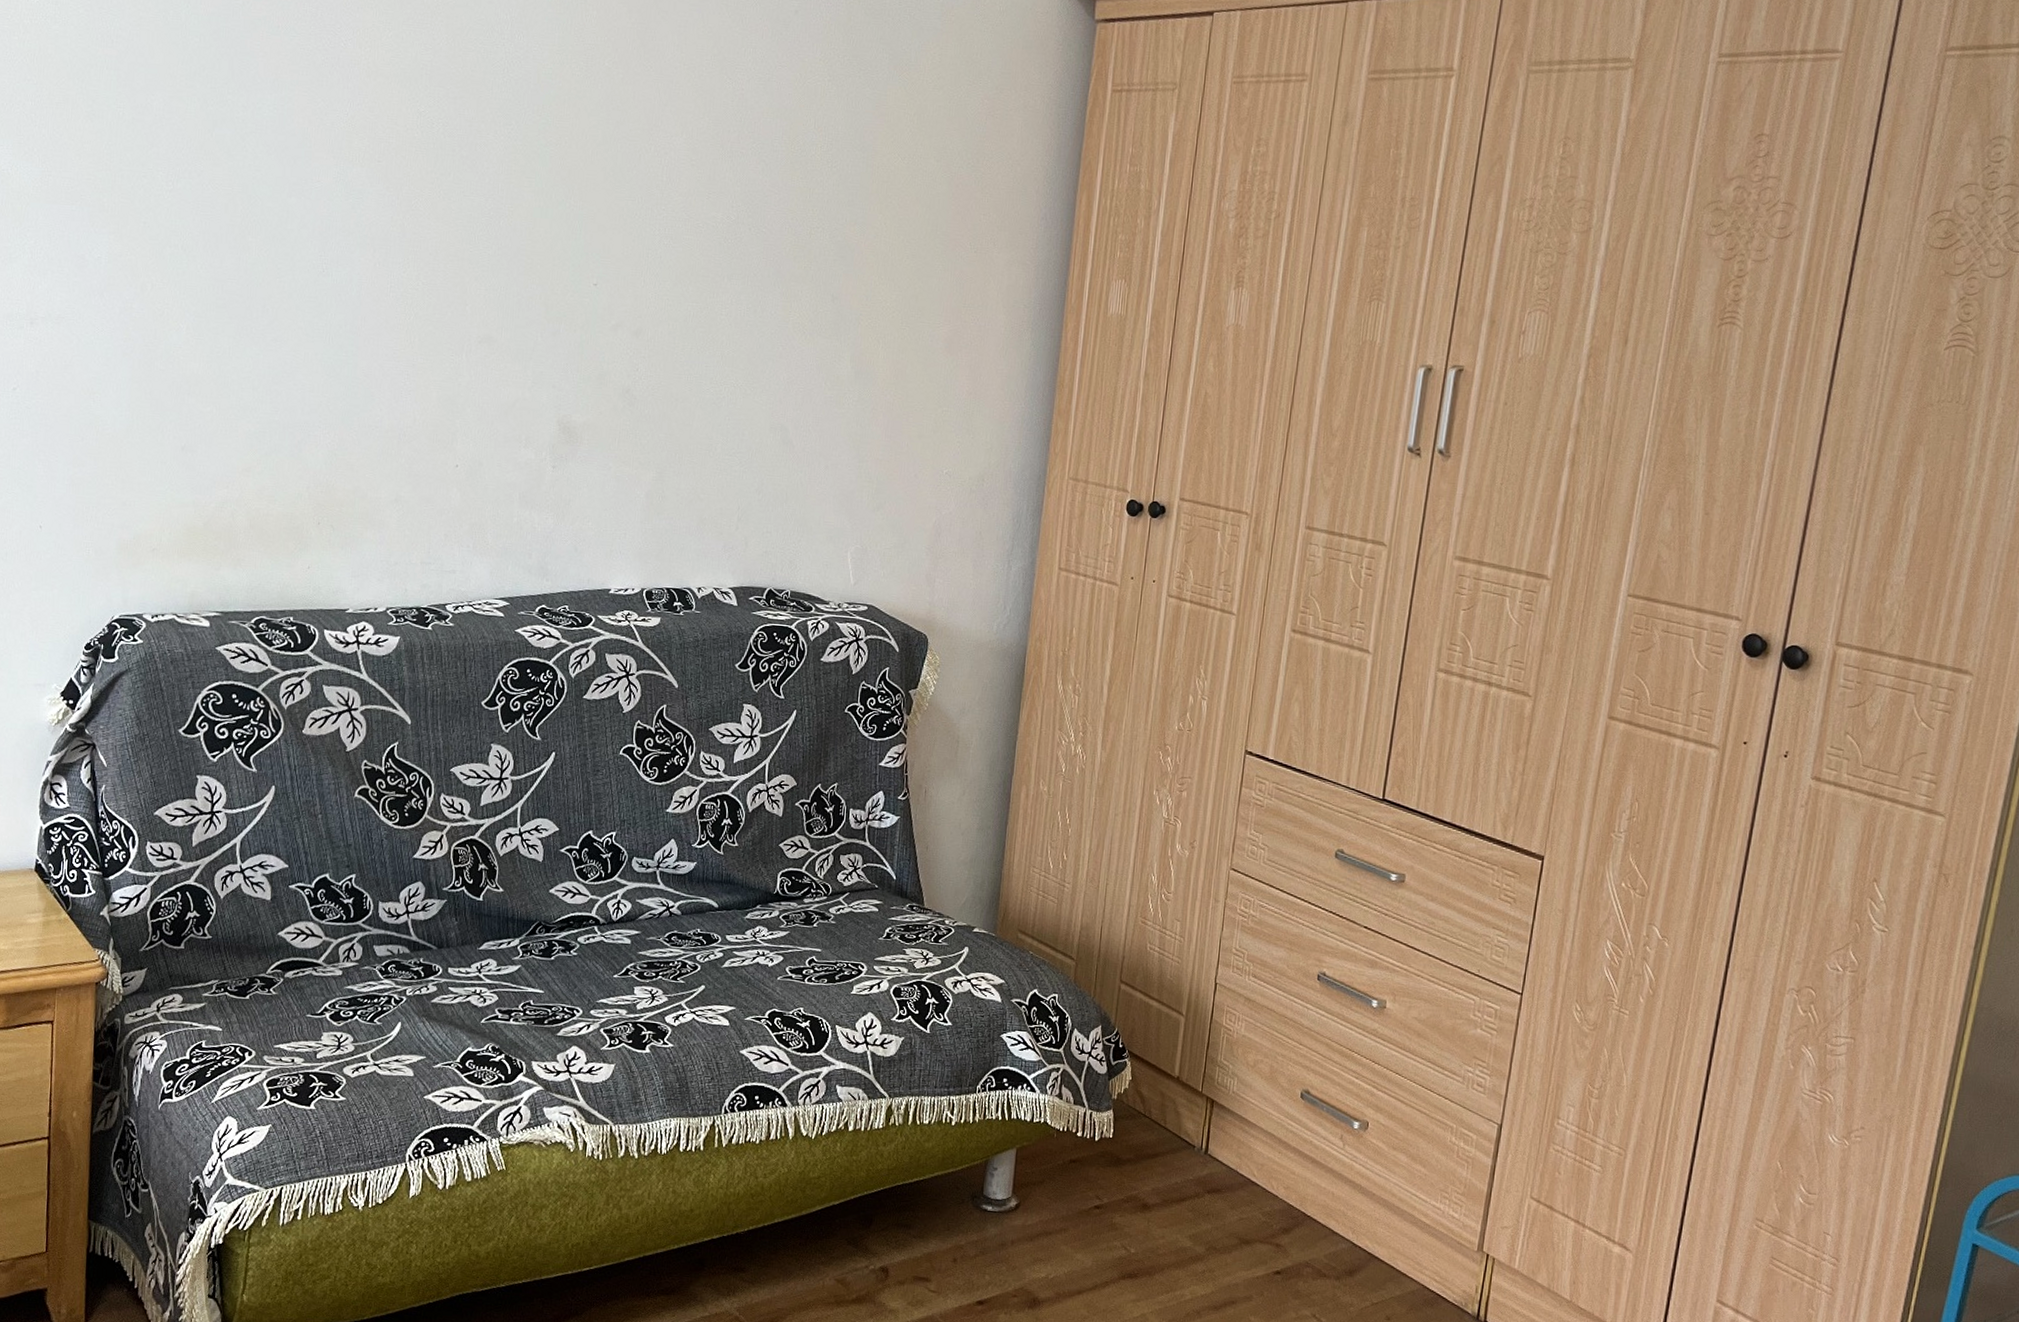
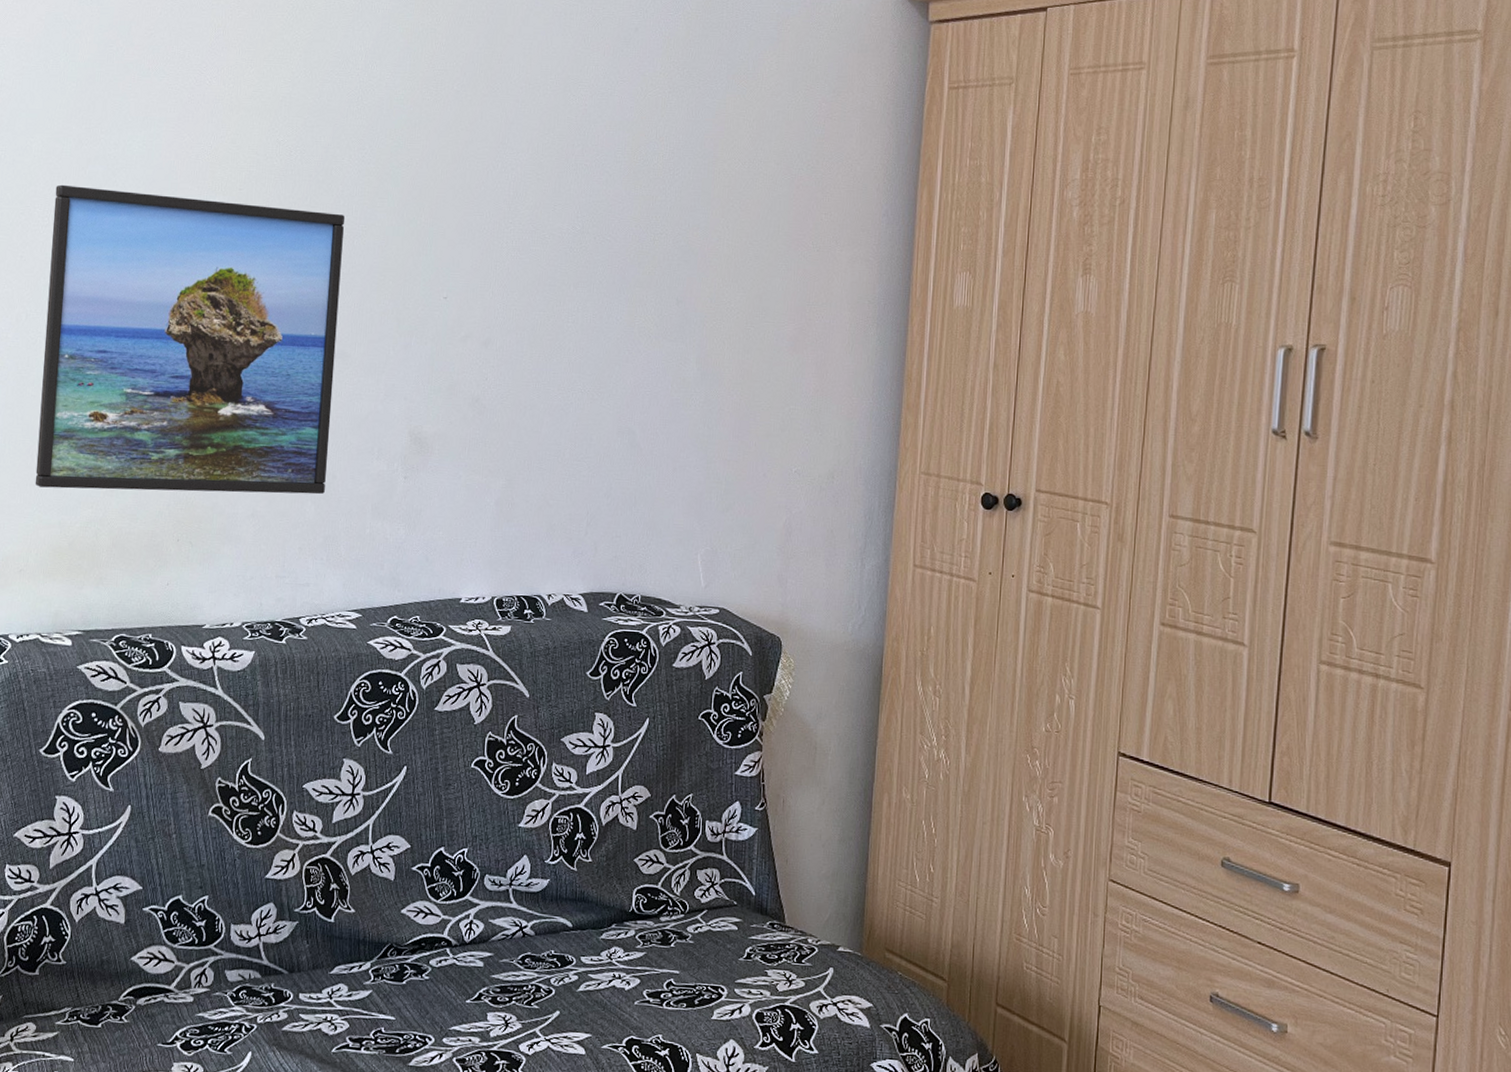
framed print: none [166,147,491,482] -> present [35,184,345,495]

